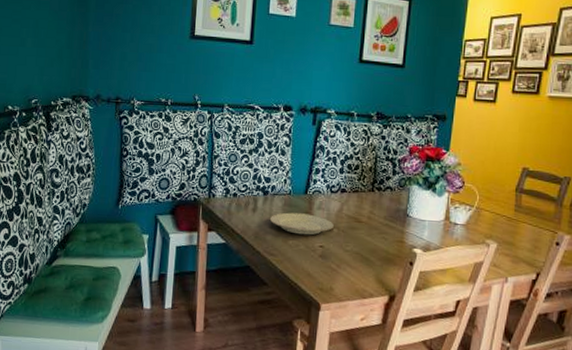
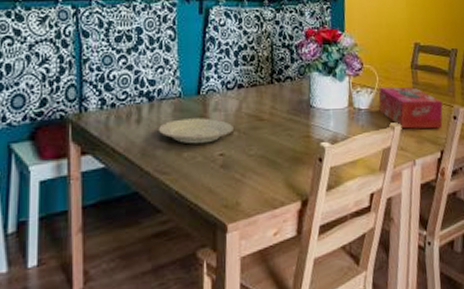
tissue box: none [476,206,545,252] -> present [378,87,443,129]

